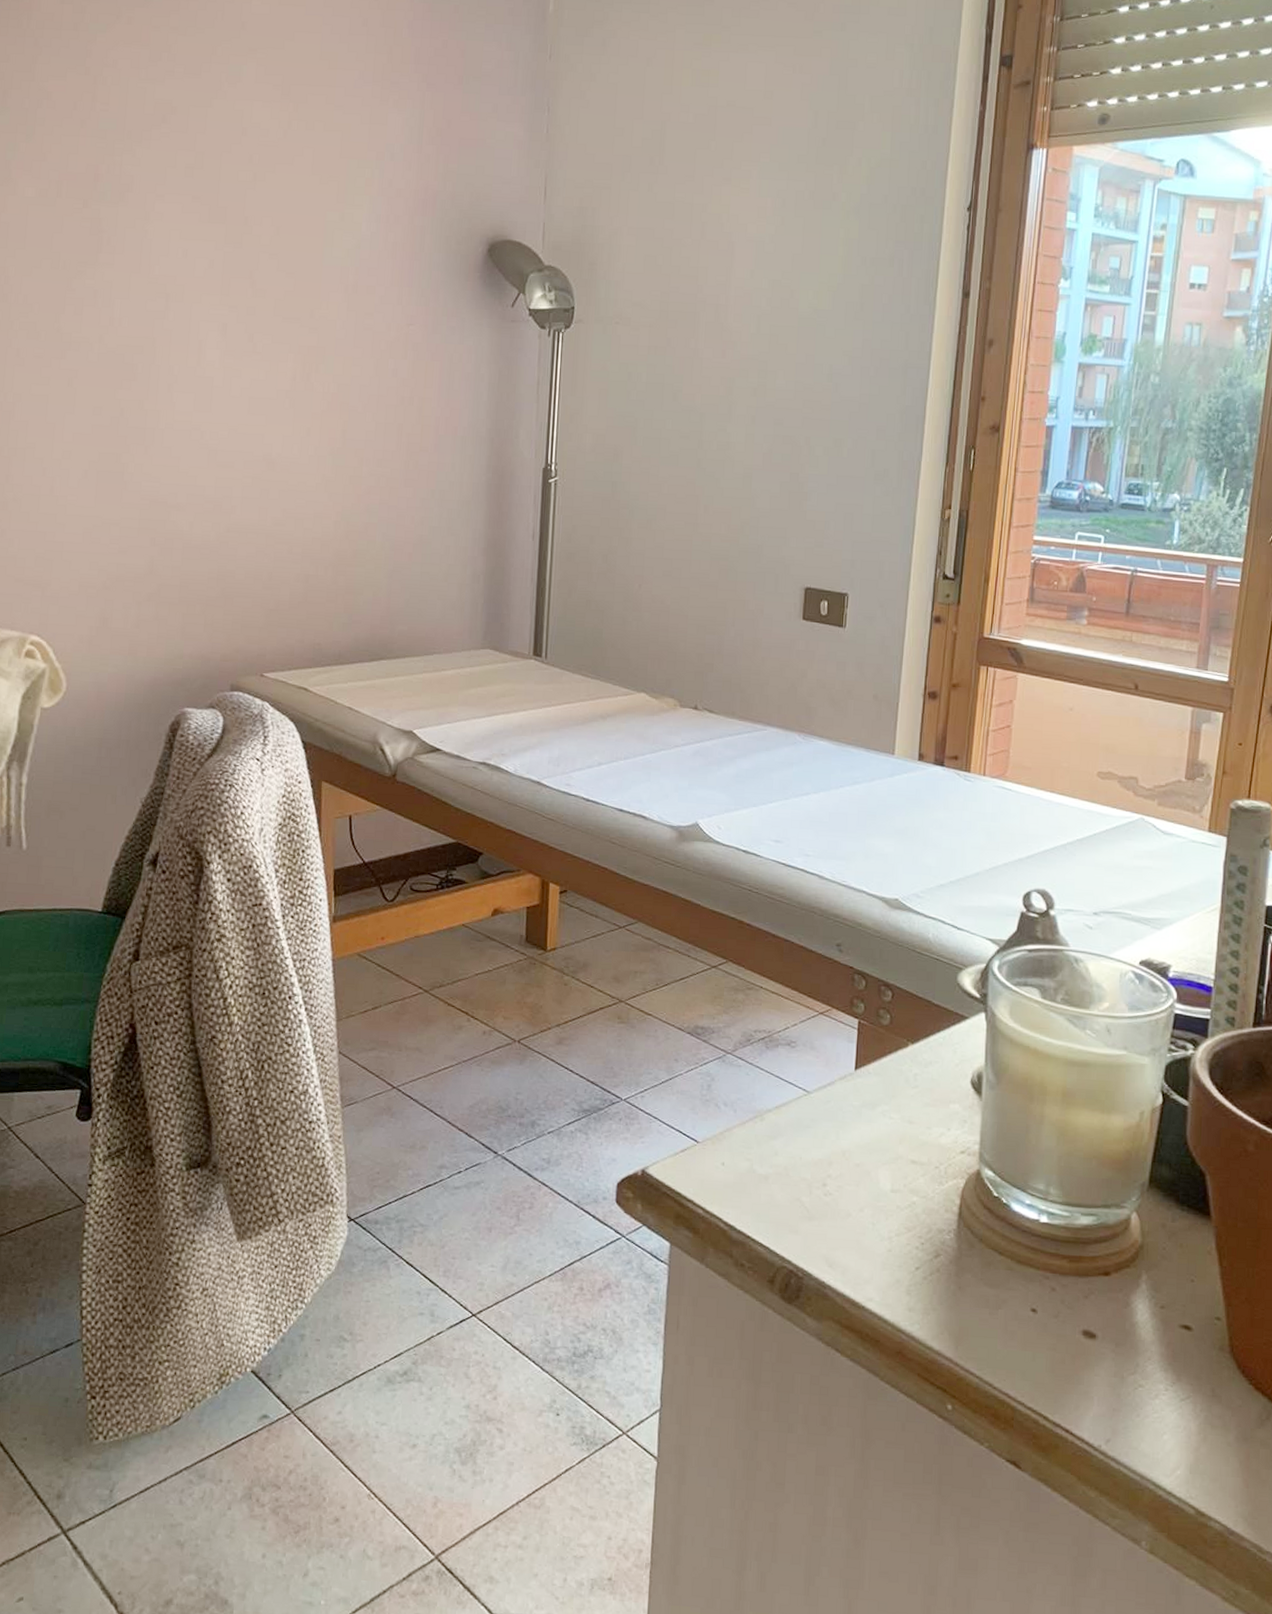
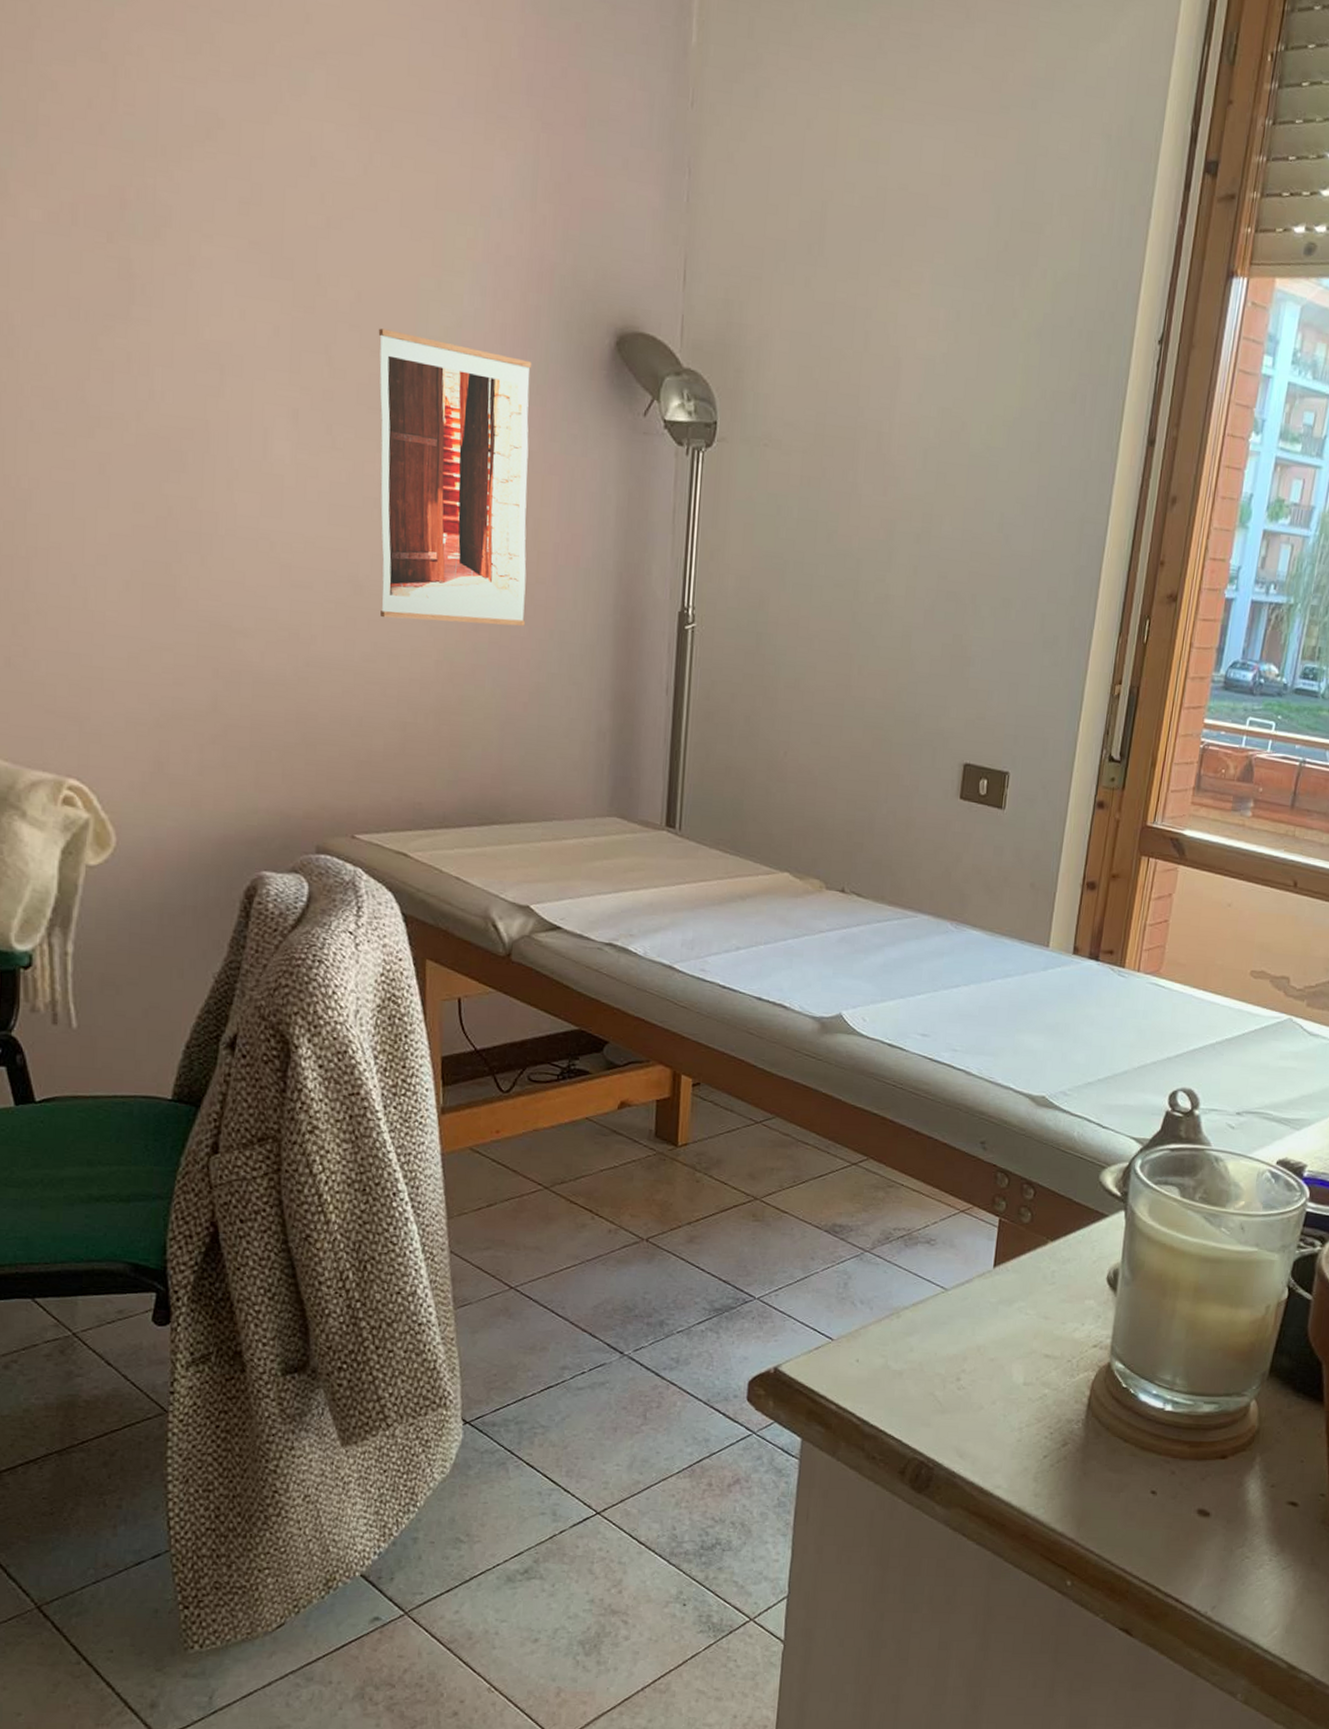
wall art: none [289,255,418,489] -> present [378,328,532,627]

